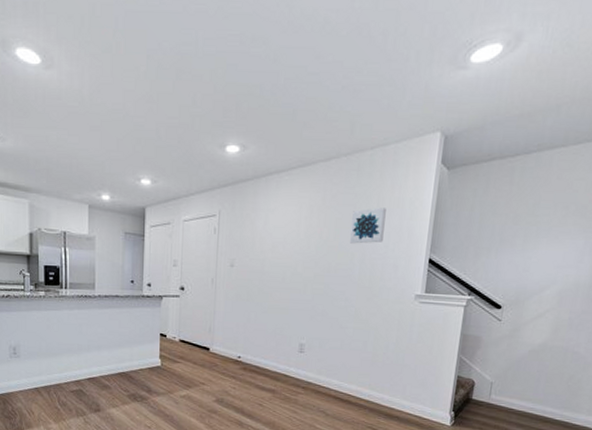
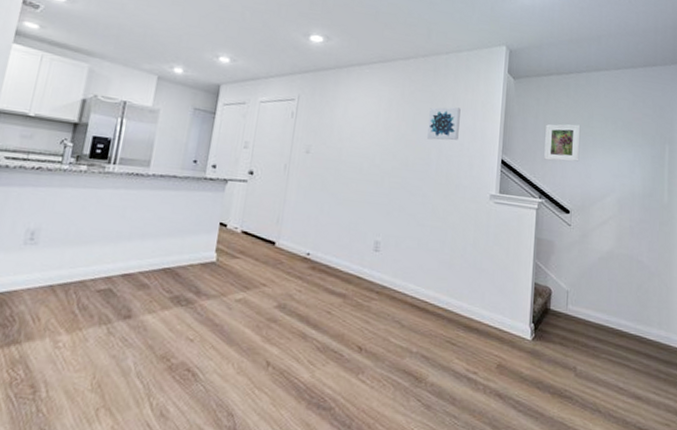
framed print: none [477,214,524,256] -> present [544,124,581,162]

